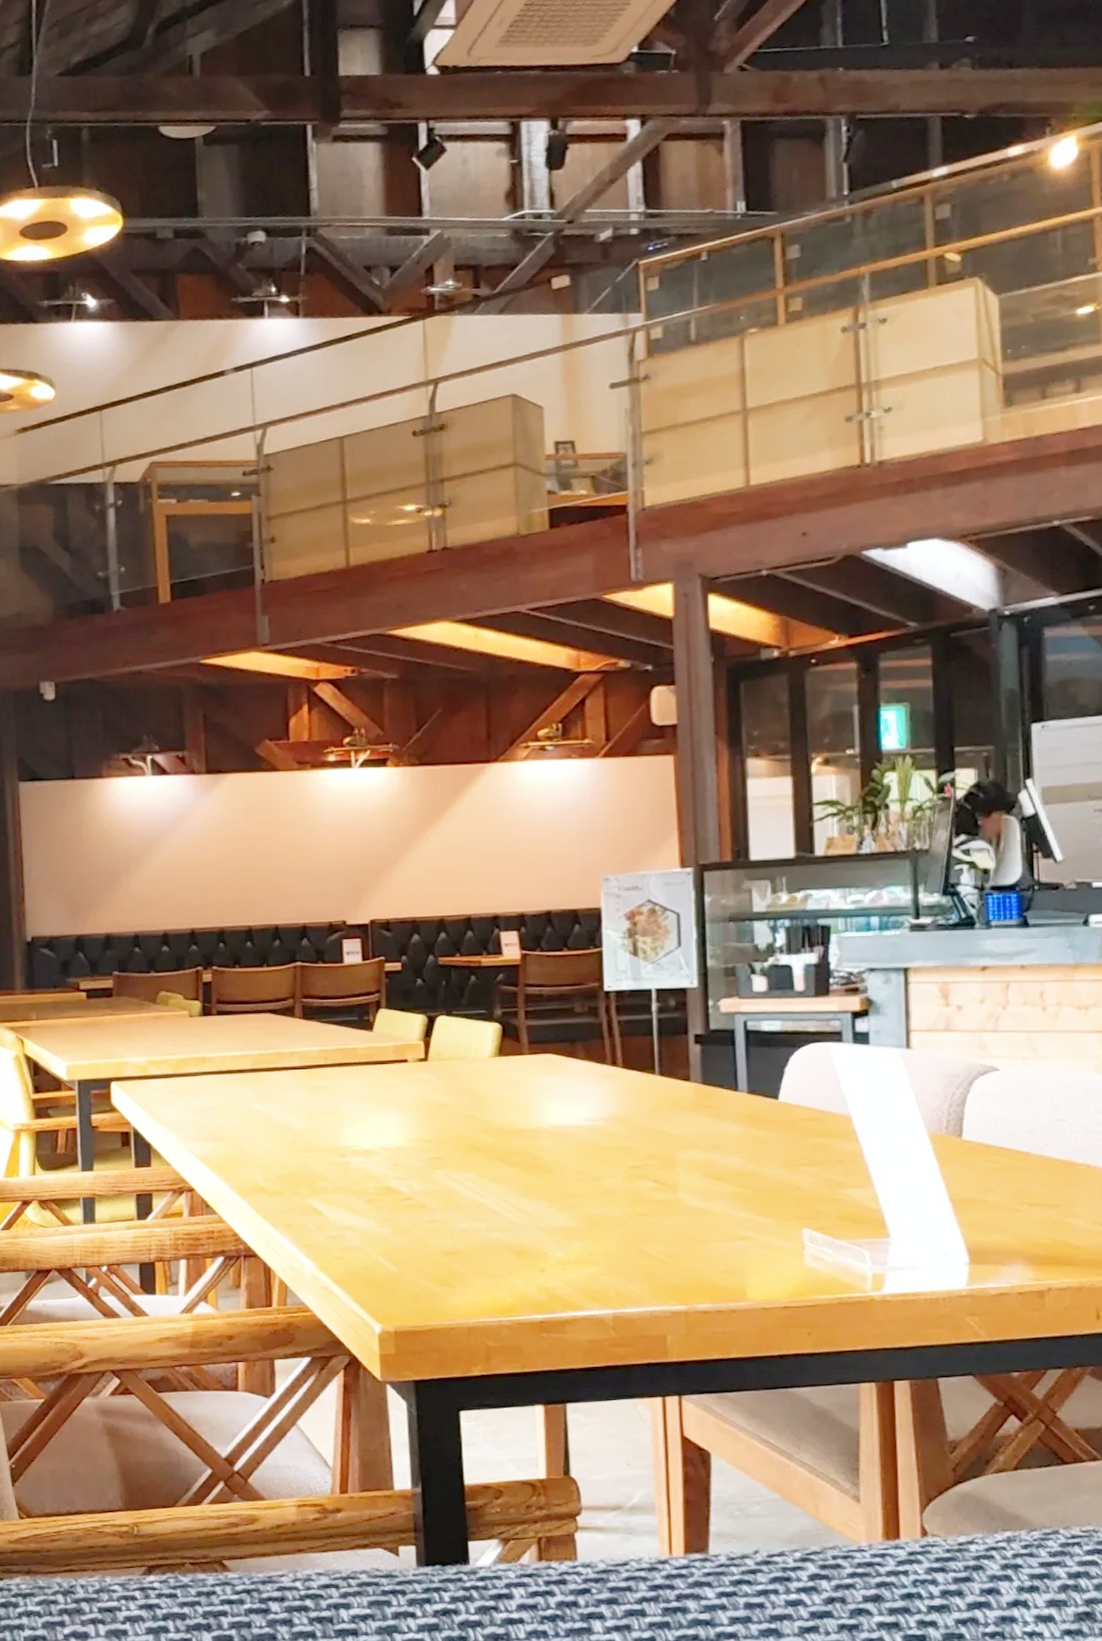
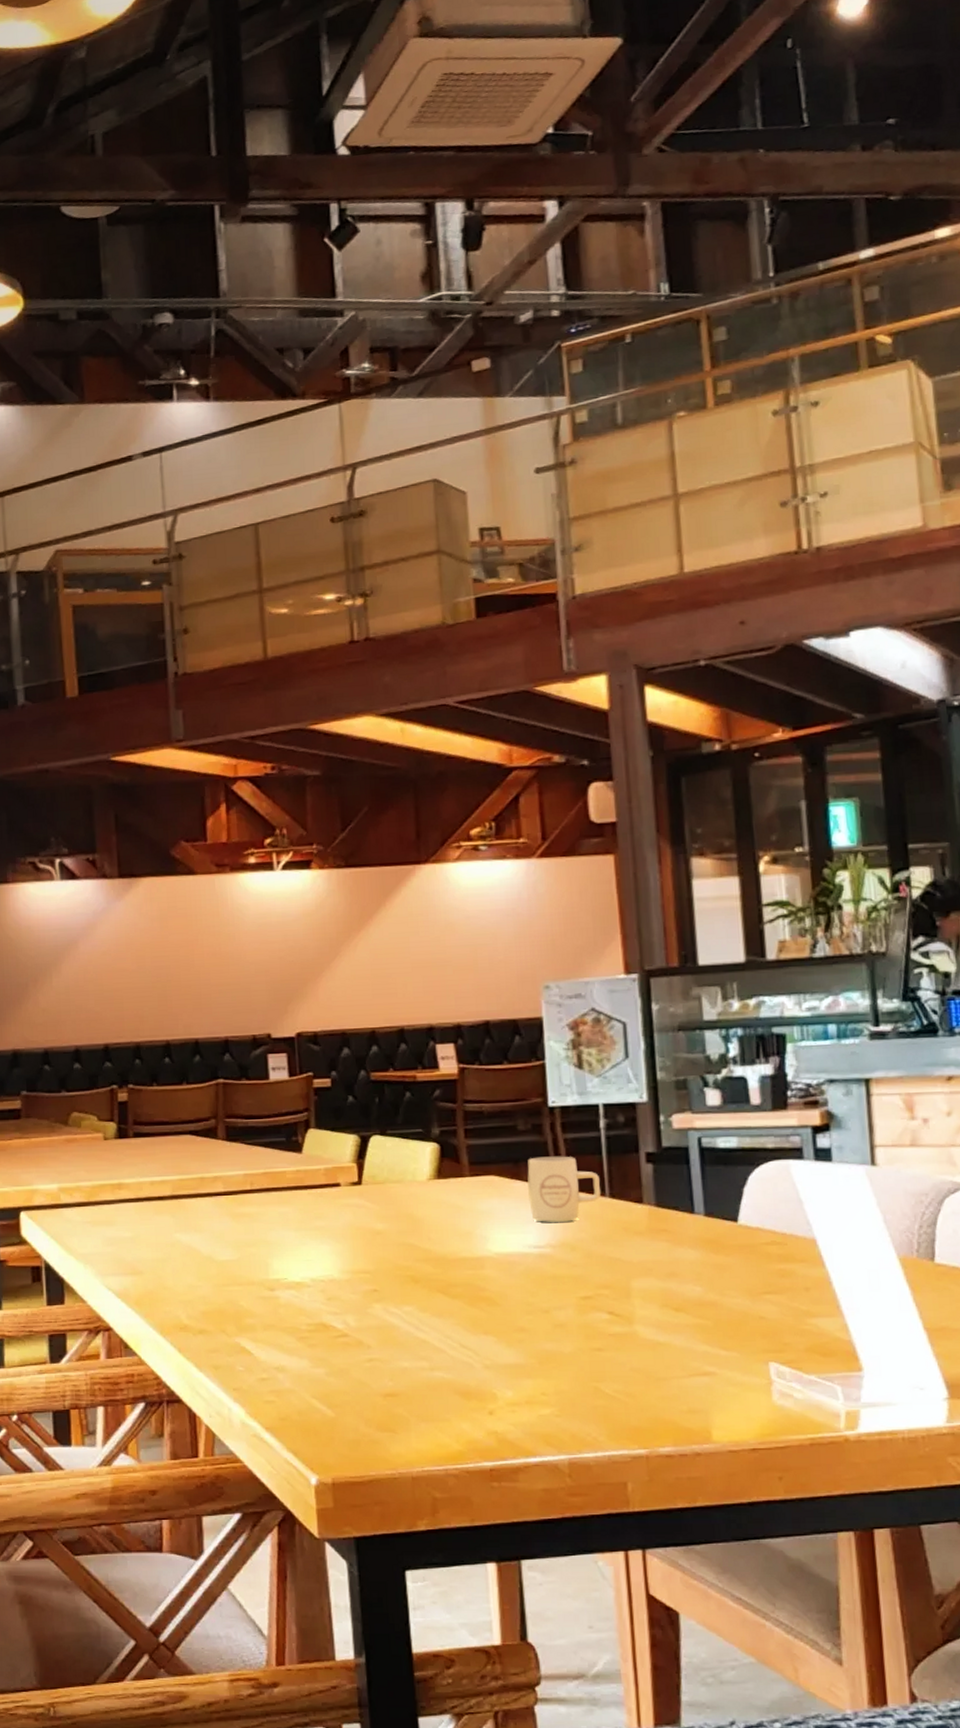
mug: none [582,1036,652,1098] -> present [527,1156,602,1222]

